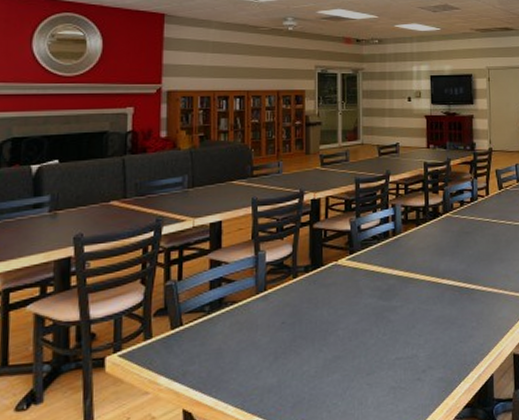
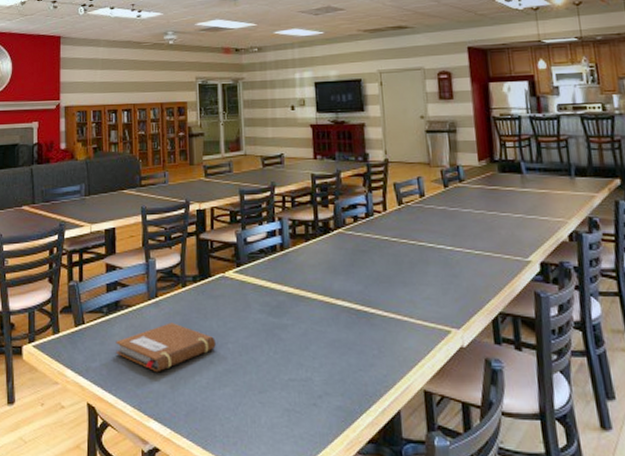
notebook: none [218,315,326,368] -> present [116,323,216,372]

